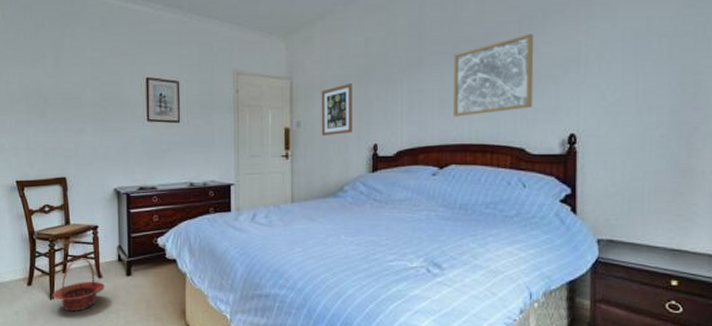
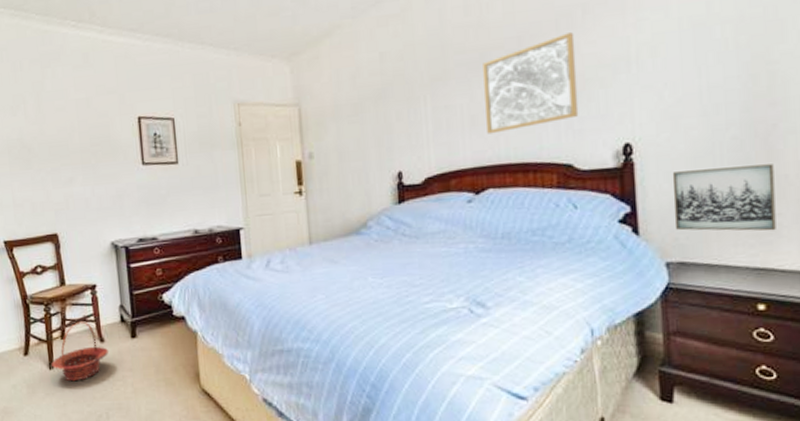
wall art: present [321,82,352,137] -> none [333,104,373,168]
wall art: none [607,161,693,218] -> present [672,164,776,231]

